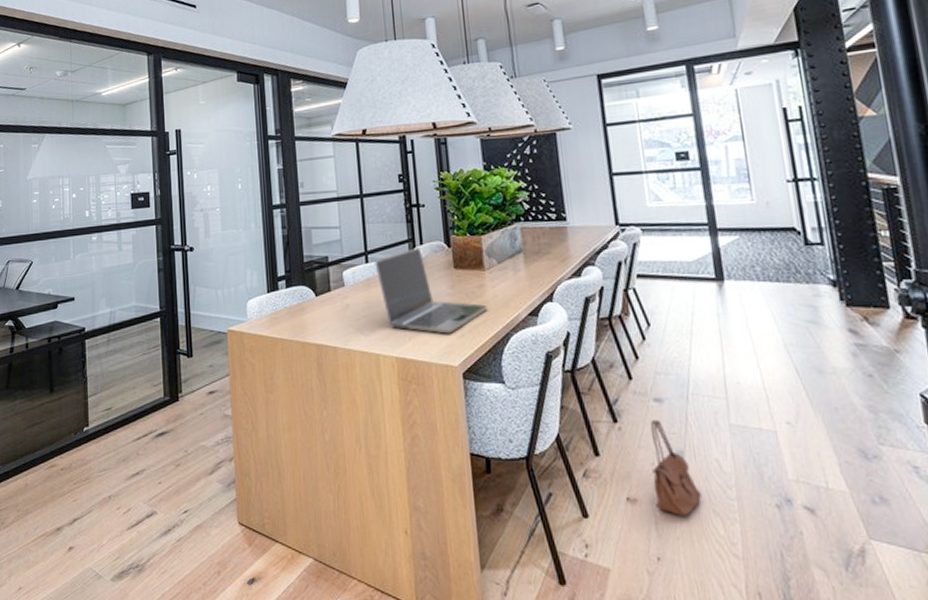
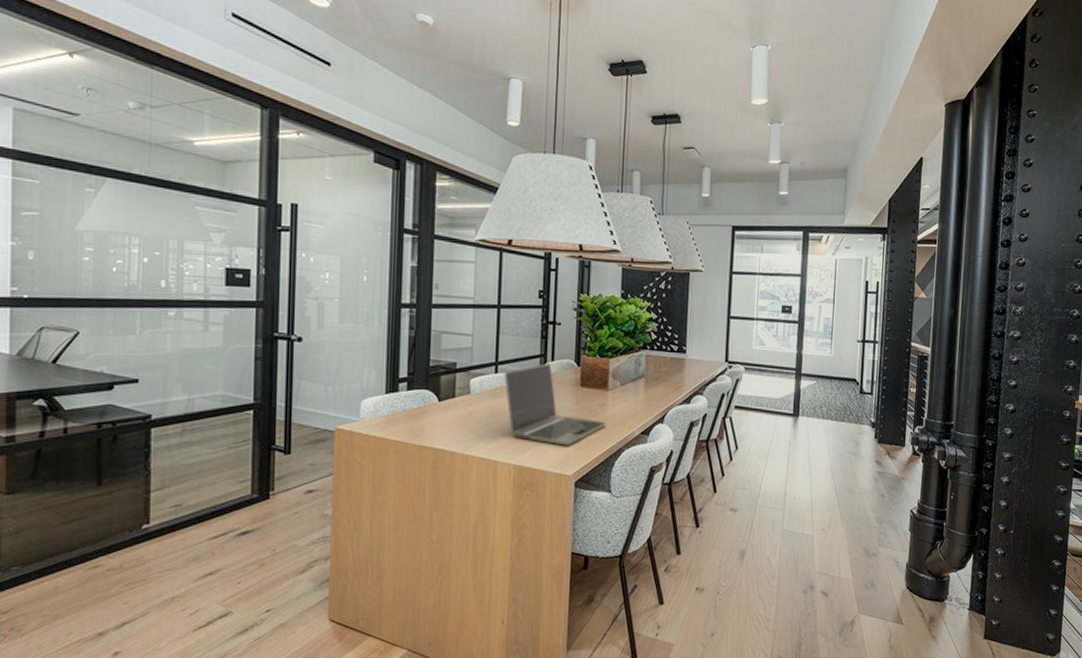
handbag: present [650,420,703,517] -> none [718,526,753,602]

